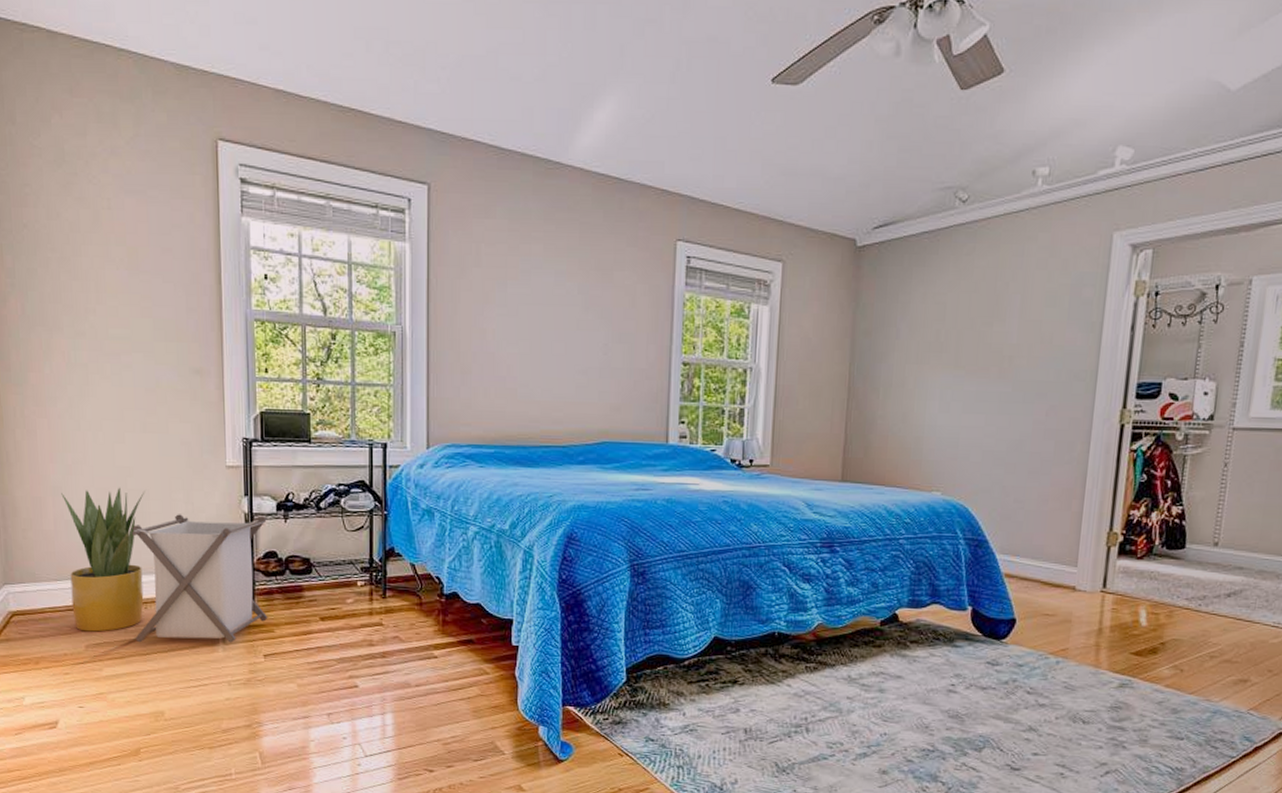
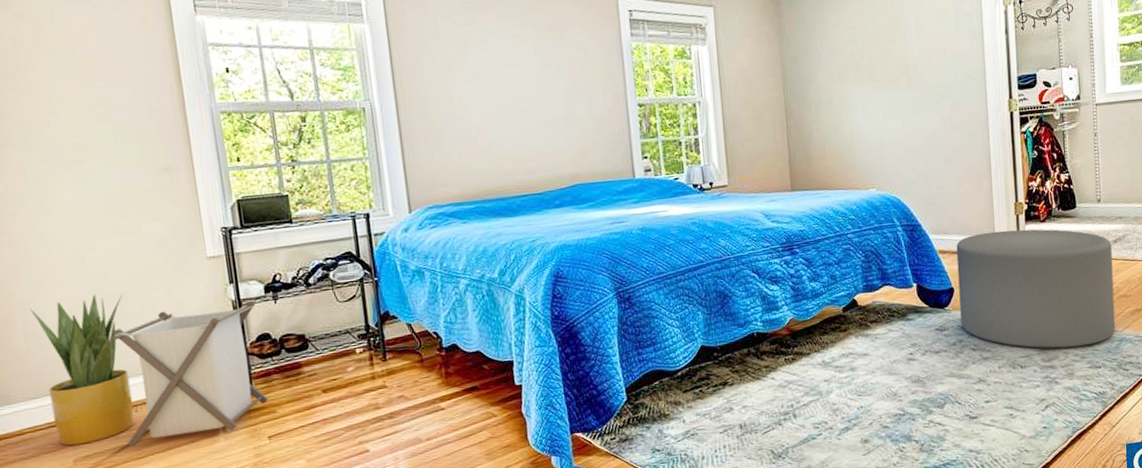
pouf: none [1018,561,1223,712] -> present [956,229,1115,349]

